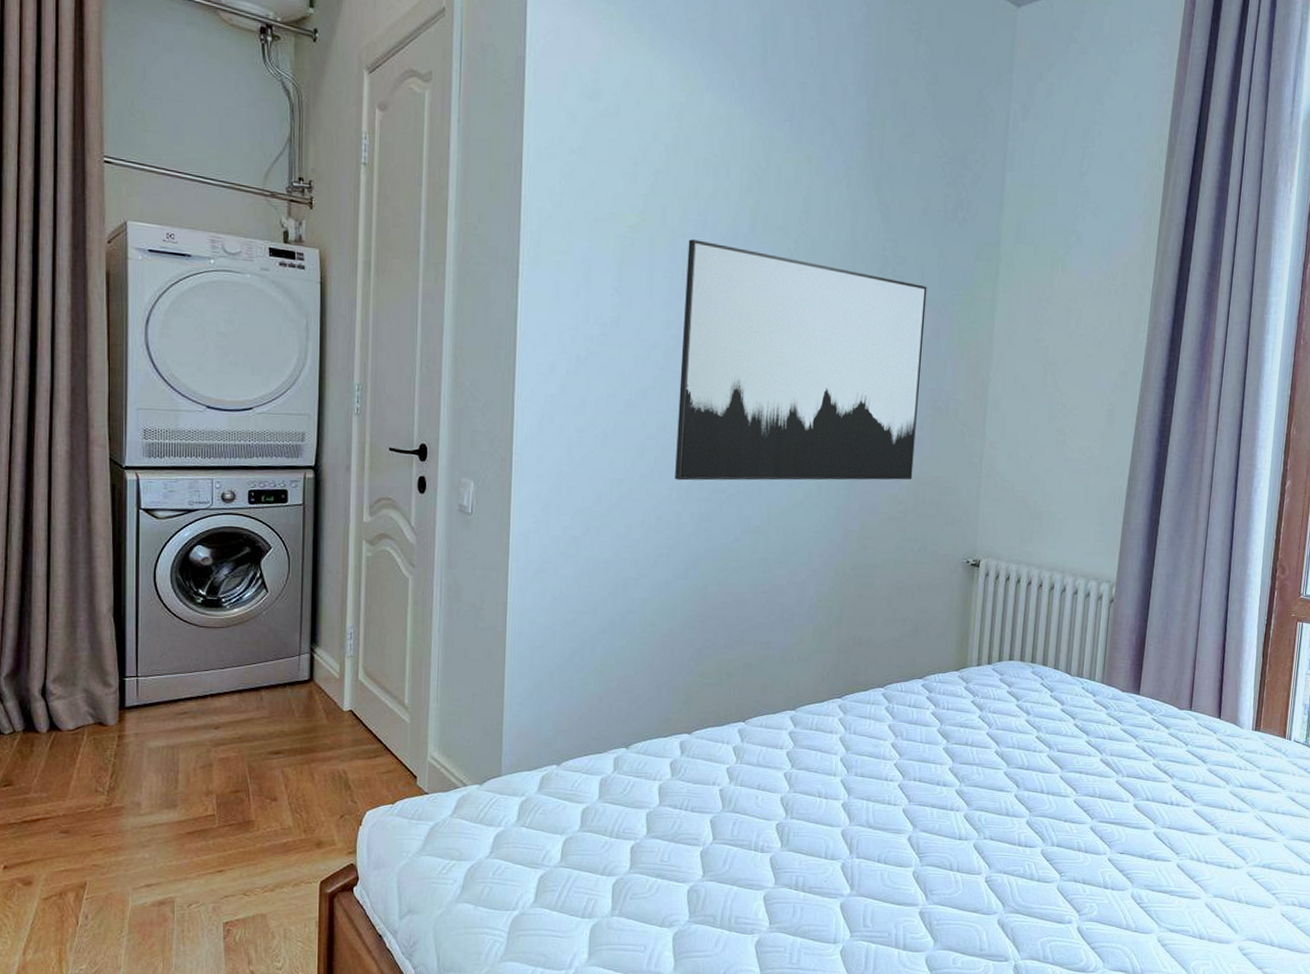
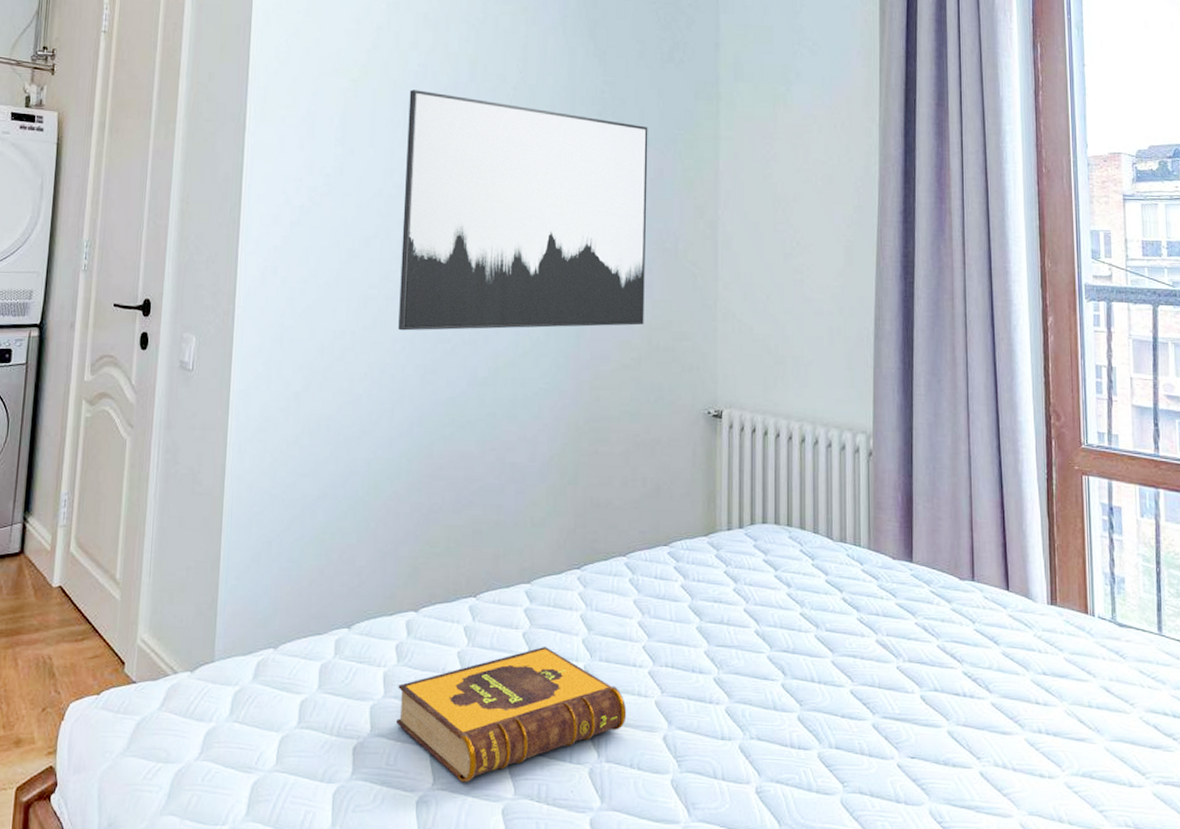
hardback book: none [670,764,877,874] -> present [396,647,627,782]

